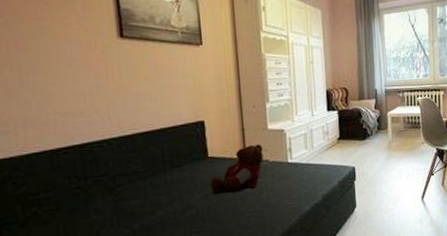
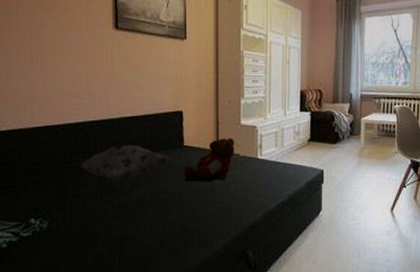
decorative pillow: none [76,161,198,202] -> present [69,144,174,180]

